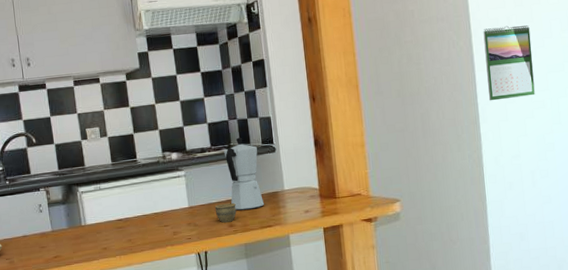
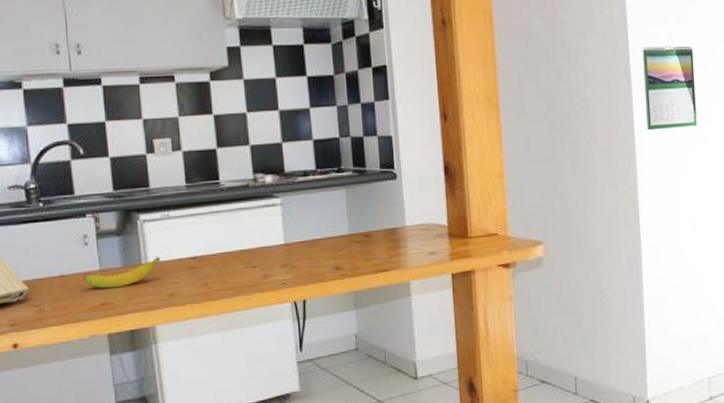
banana: none [40,220,95,245] -> present [84,257,160,289]
cup: present [214,203,237,223] -> none [318,240,345,265]
moka pot: present [224,137,265,211] -> none [332,159,381,250]

